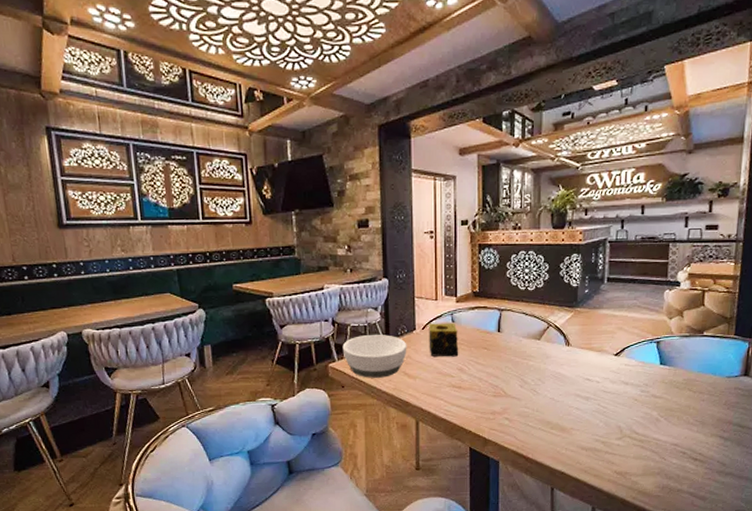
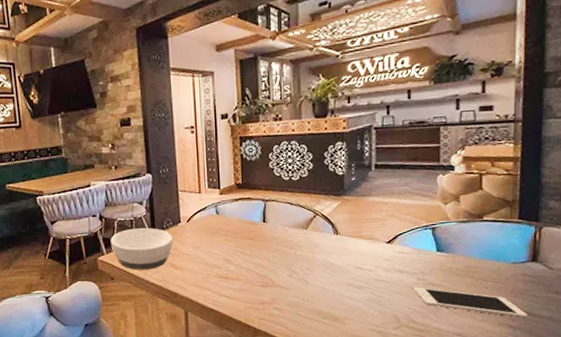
candle: present [429,322,459,357] -> none [193,214,225,249]
cell phone: none [637,398,738,430] -> present [413,286,529,319]

